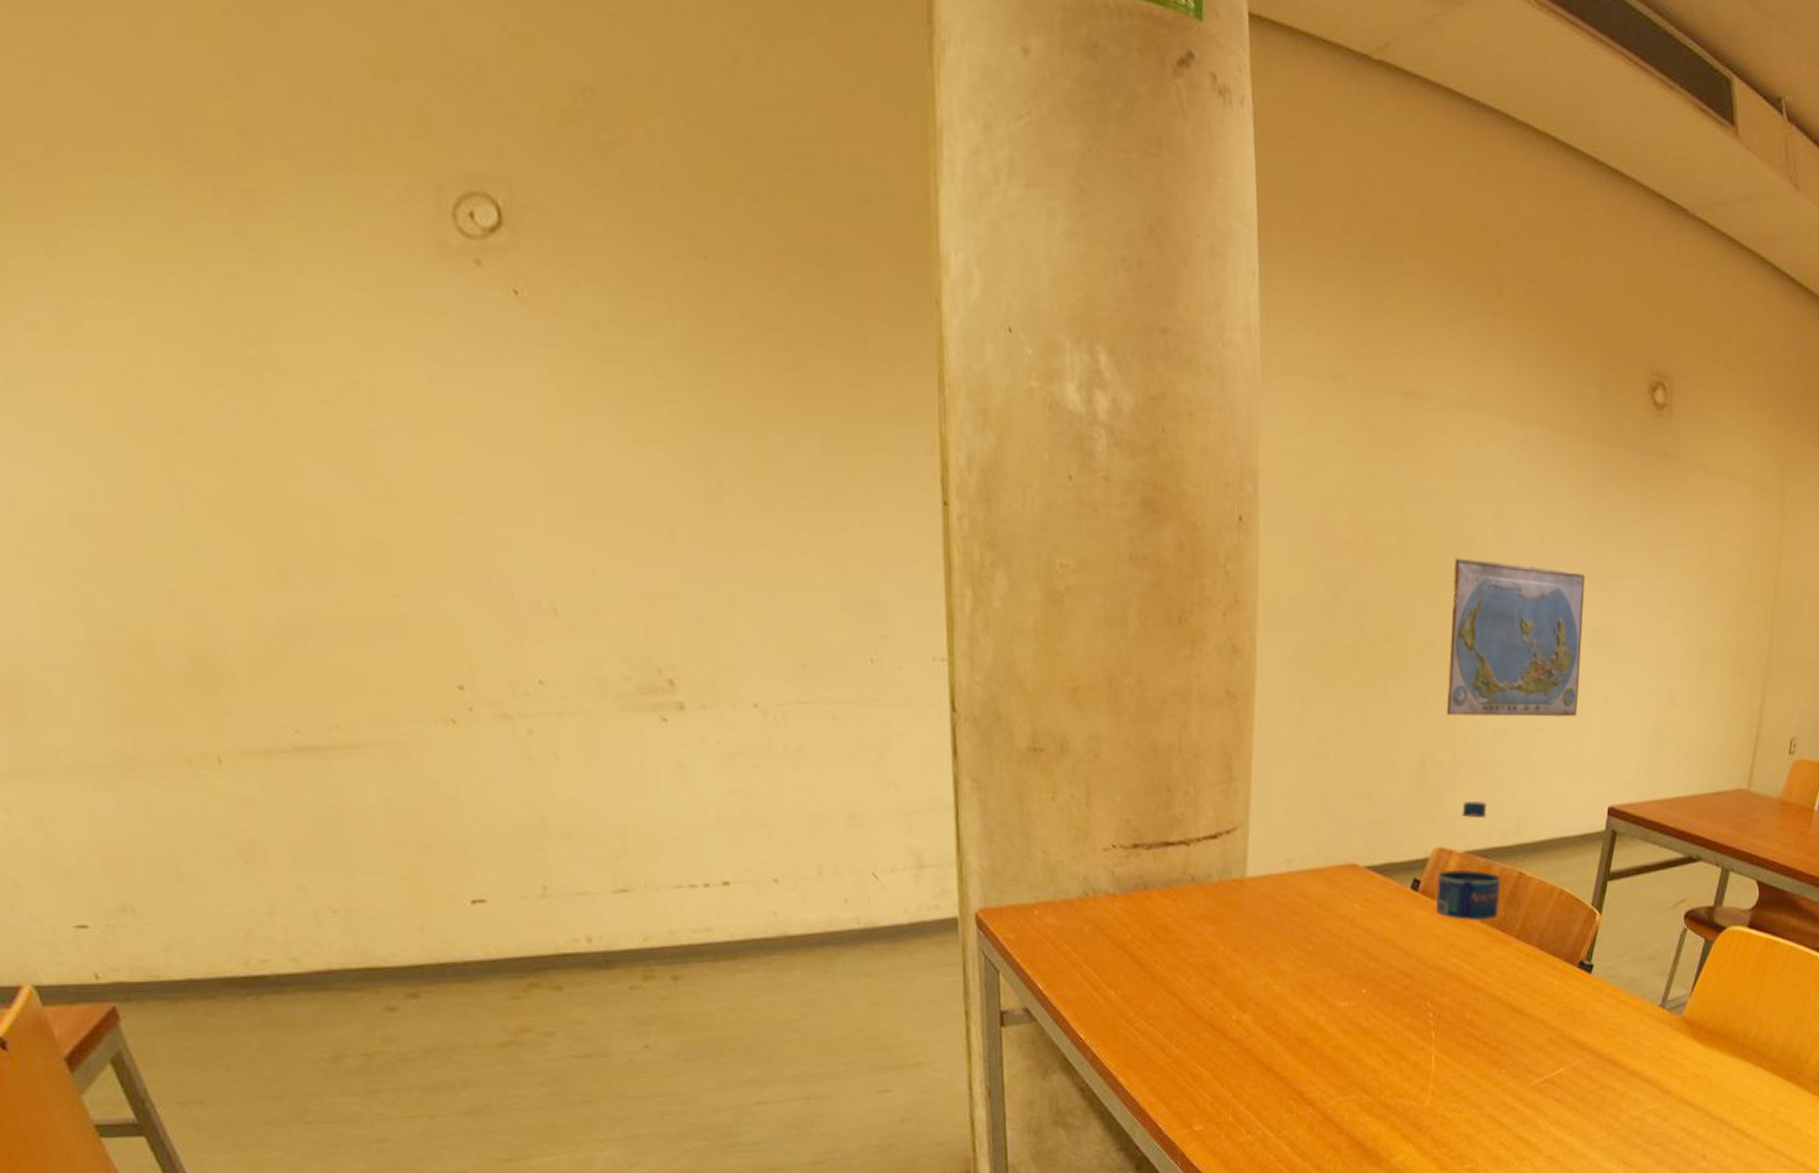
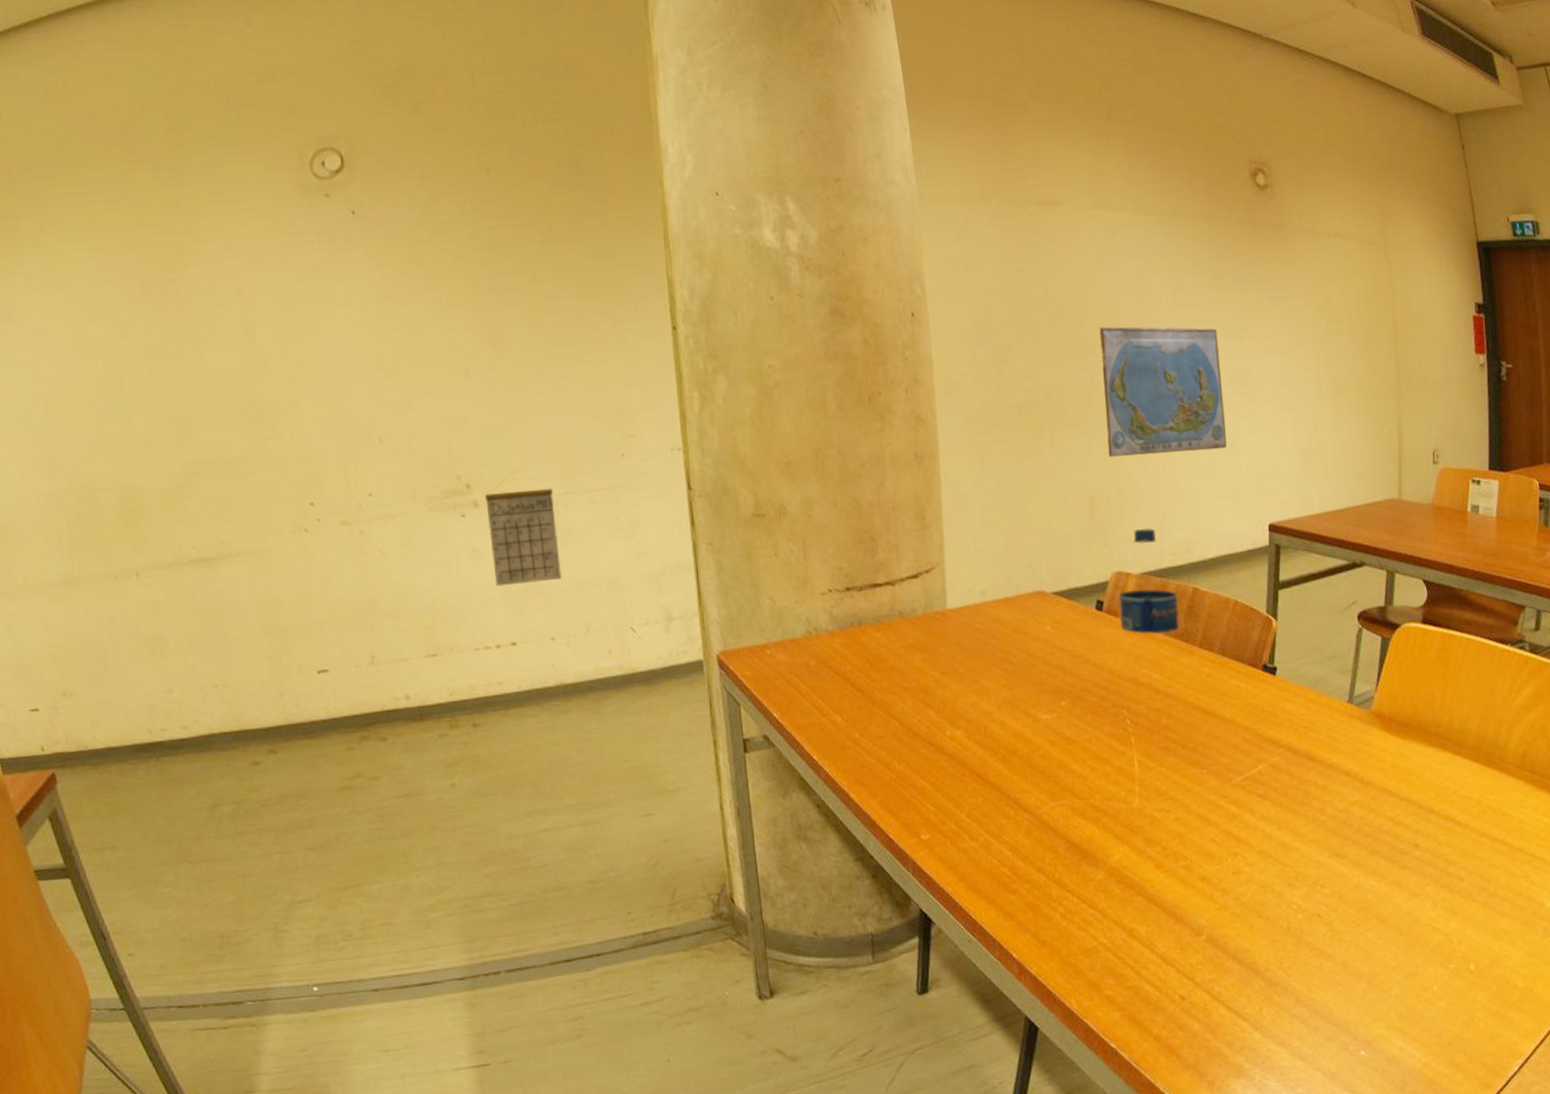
calendar: none [693,666,790,812] -> present [485,469,563,587]

